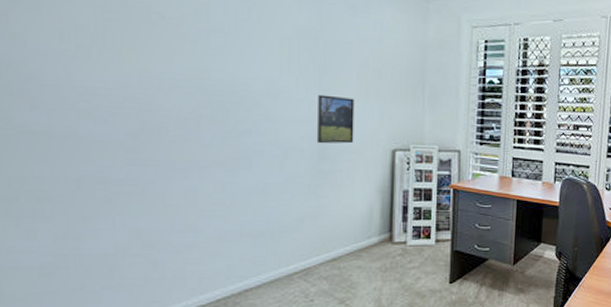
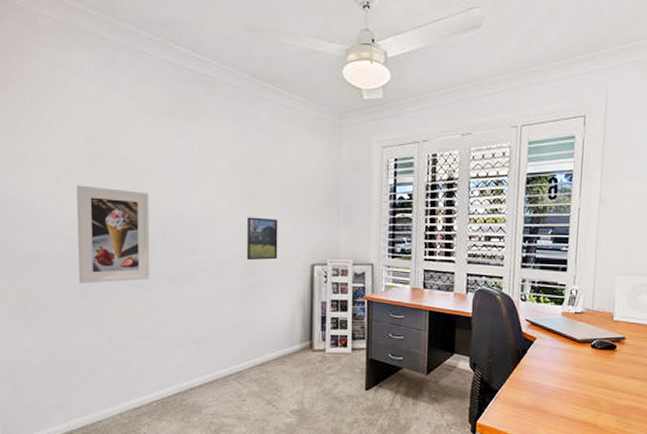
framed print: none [91,45,194,167] -> present [76,185,150,283]

